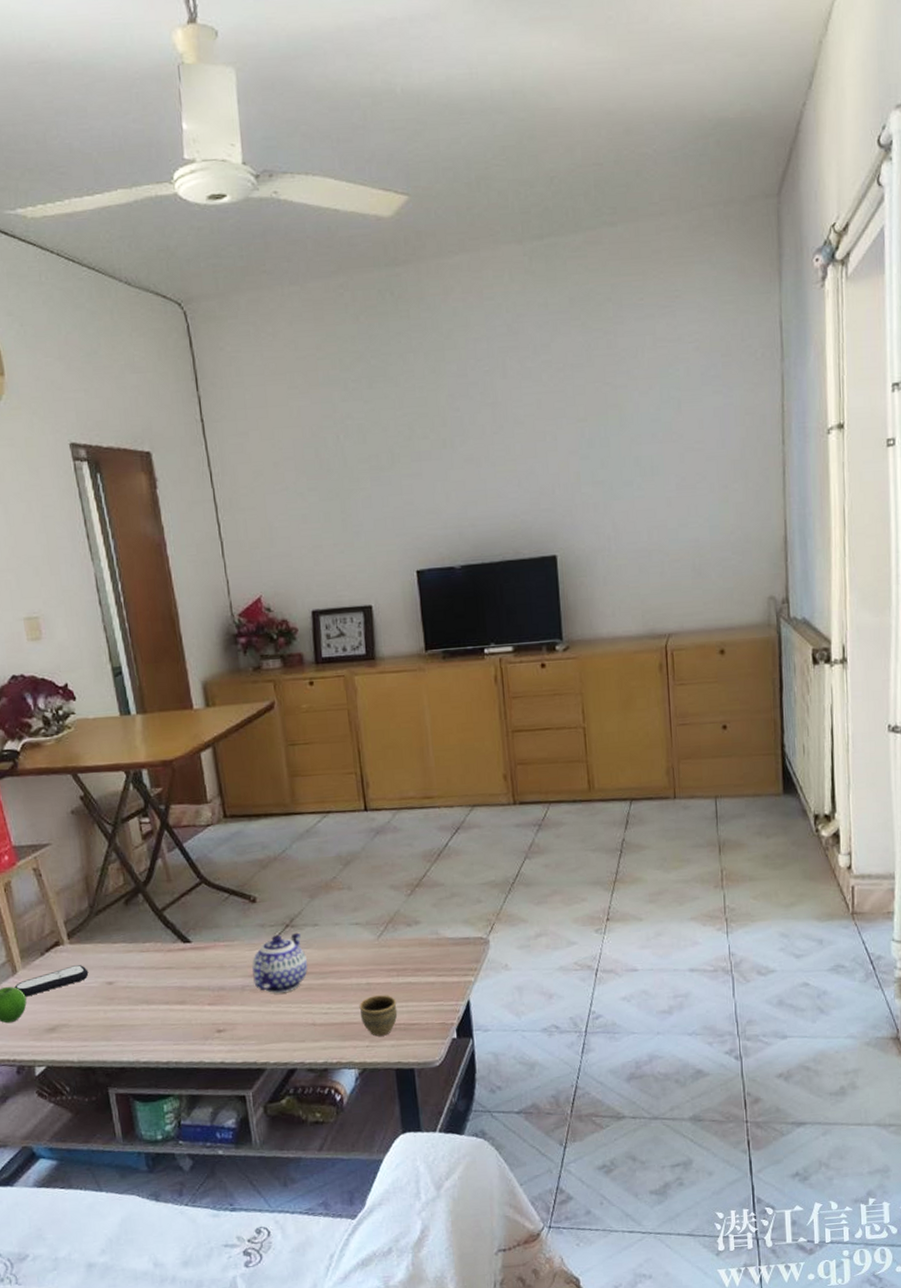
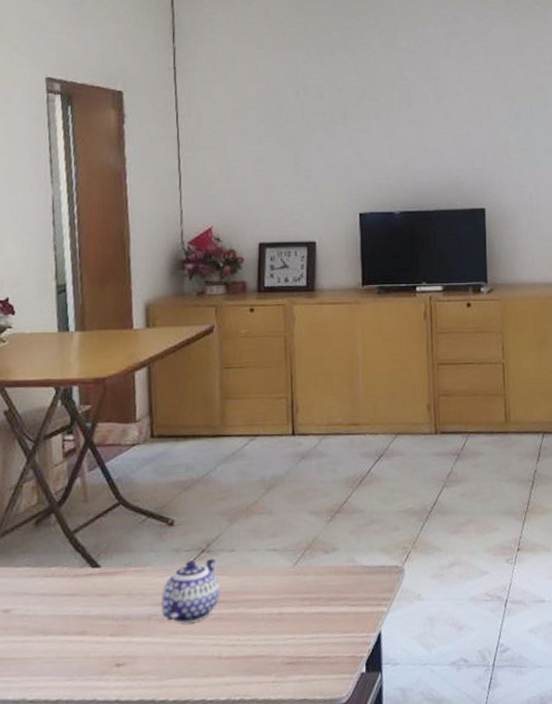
cup: present [359,995,398,1037] -> none [269,625,308,671]

